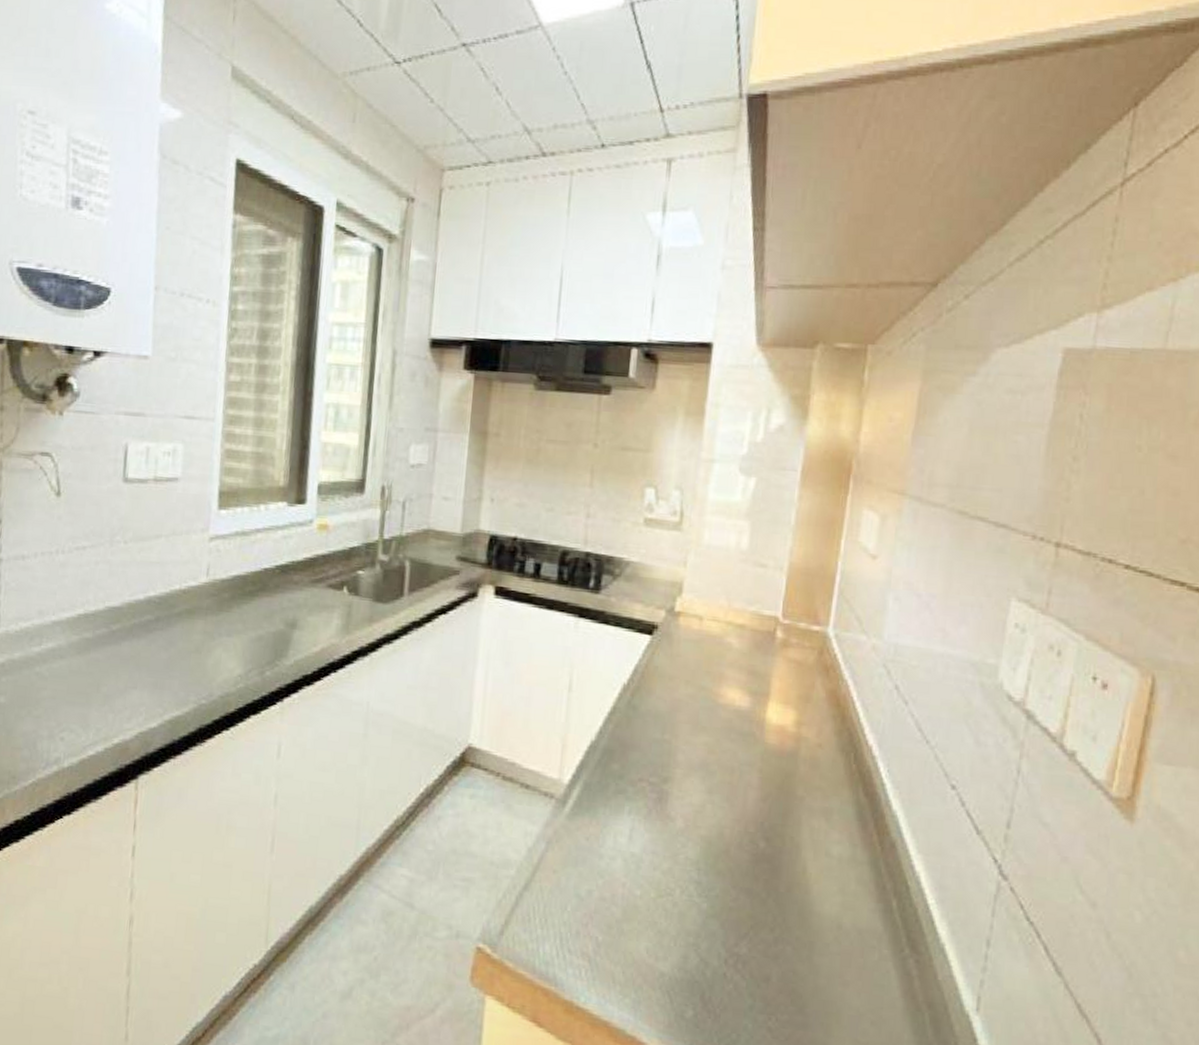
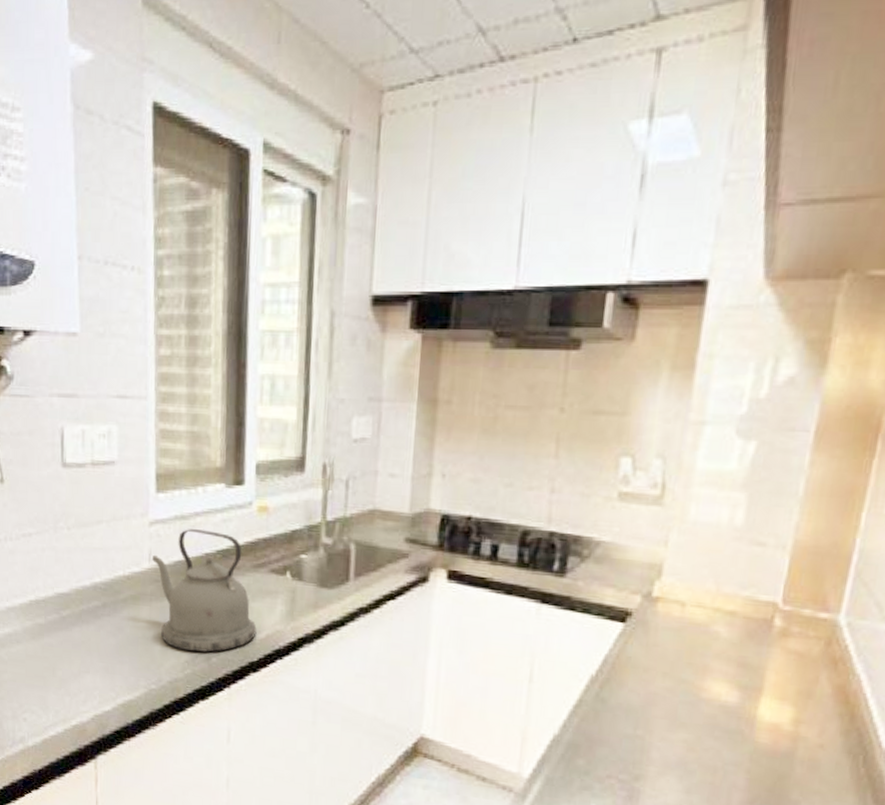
kettle: none [209,544,312,666] -> present [151,528,257,653]

